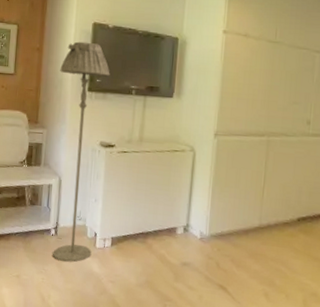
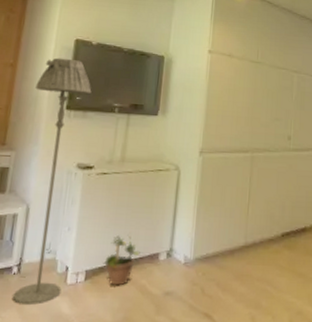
potted plant: none [126,209,159,254] -> present [103,235,140,286]

